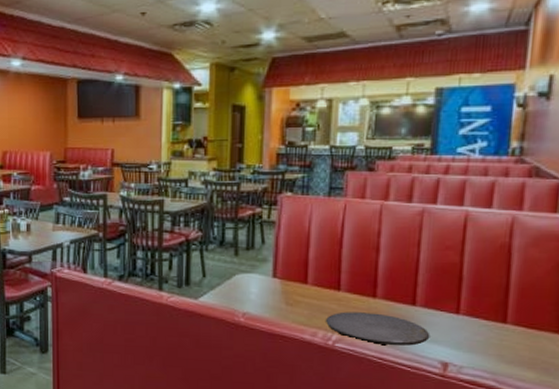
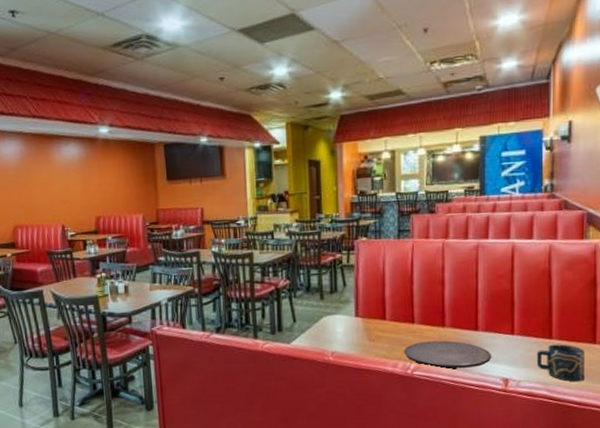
cup: none [484,329,547,376] -> present [536,344,585,382]

